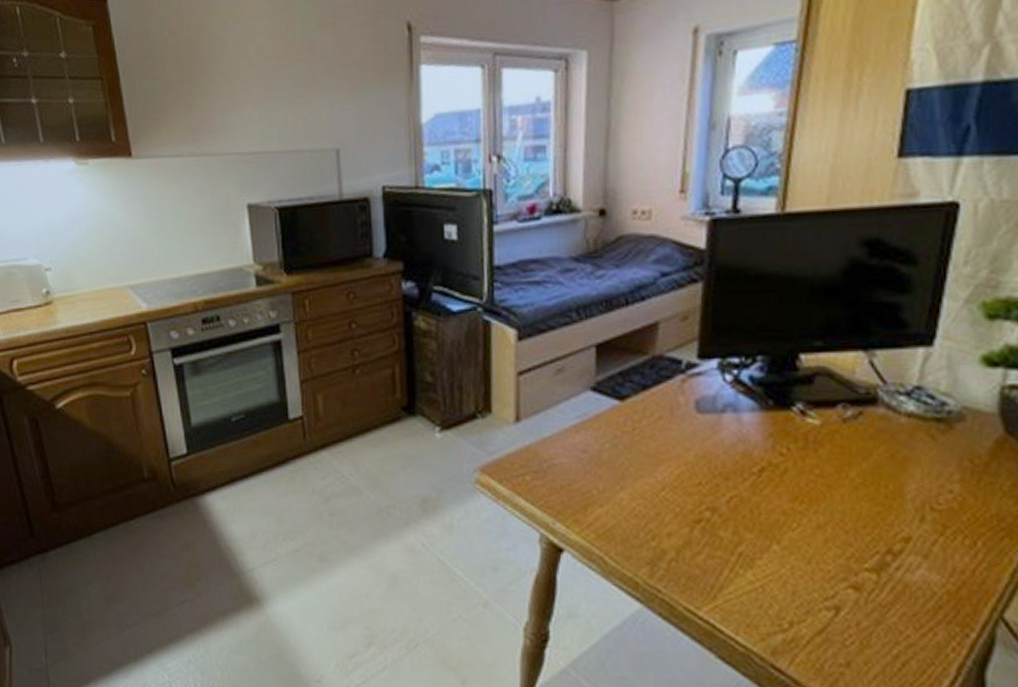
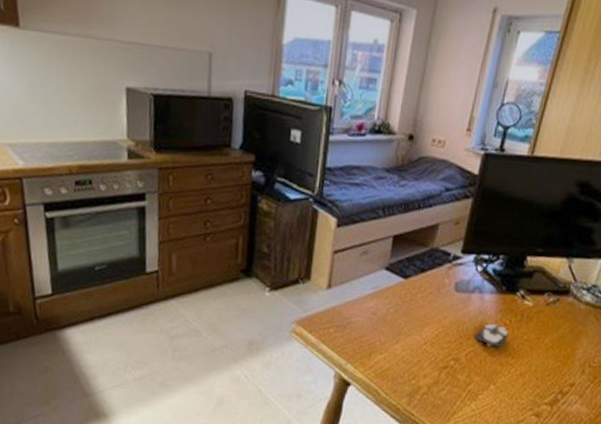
computer mouse: none [737,452,790,489] -> present [475,322,509,348]

